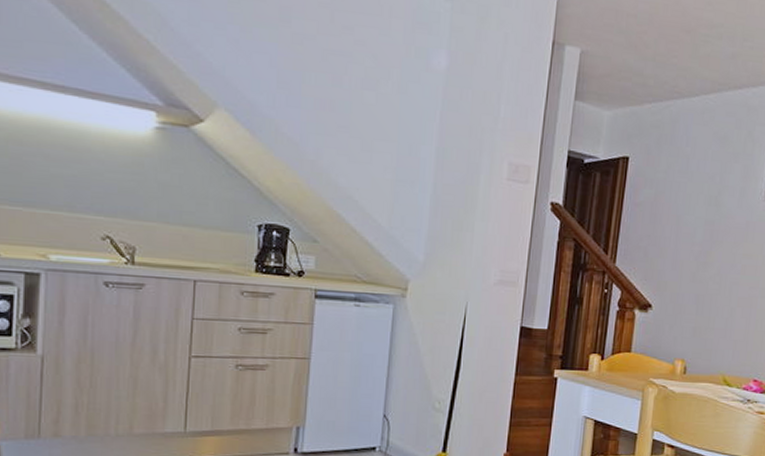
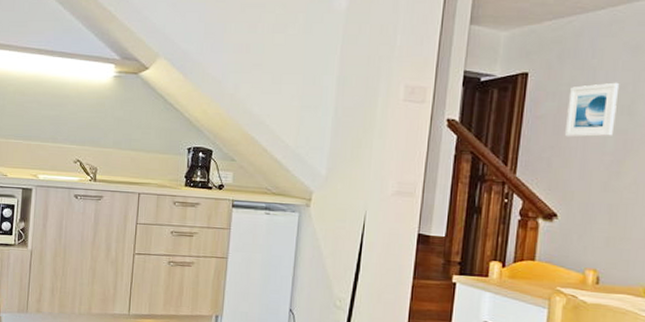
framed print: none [660,172,709,227] -> present [564,82,620,138]

